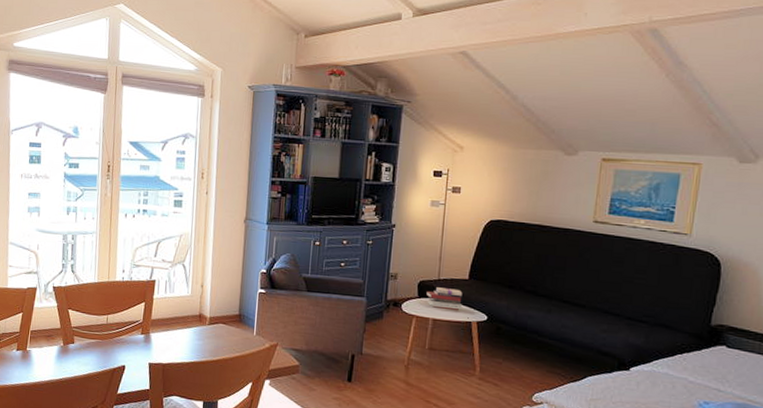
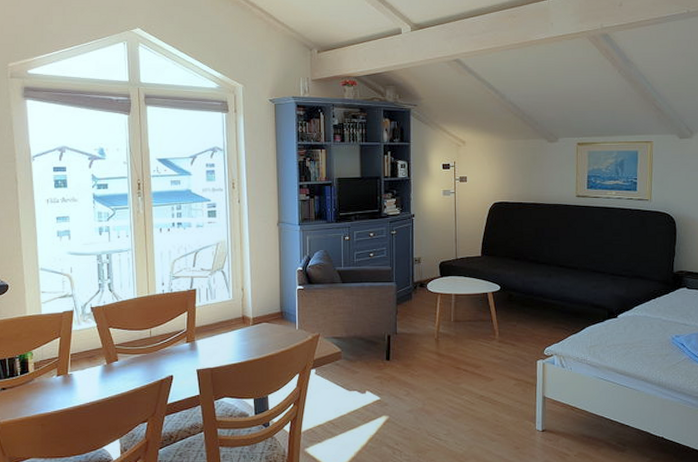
books: present [426,287,463,311] -> none [447,266,478,285]

